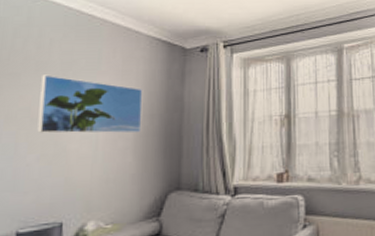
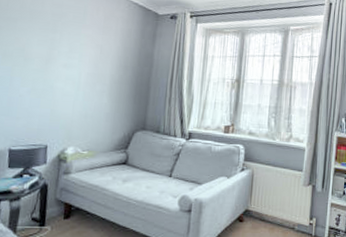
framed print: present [37,74,143,134] -> none [29,22,120,80]

